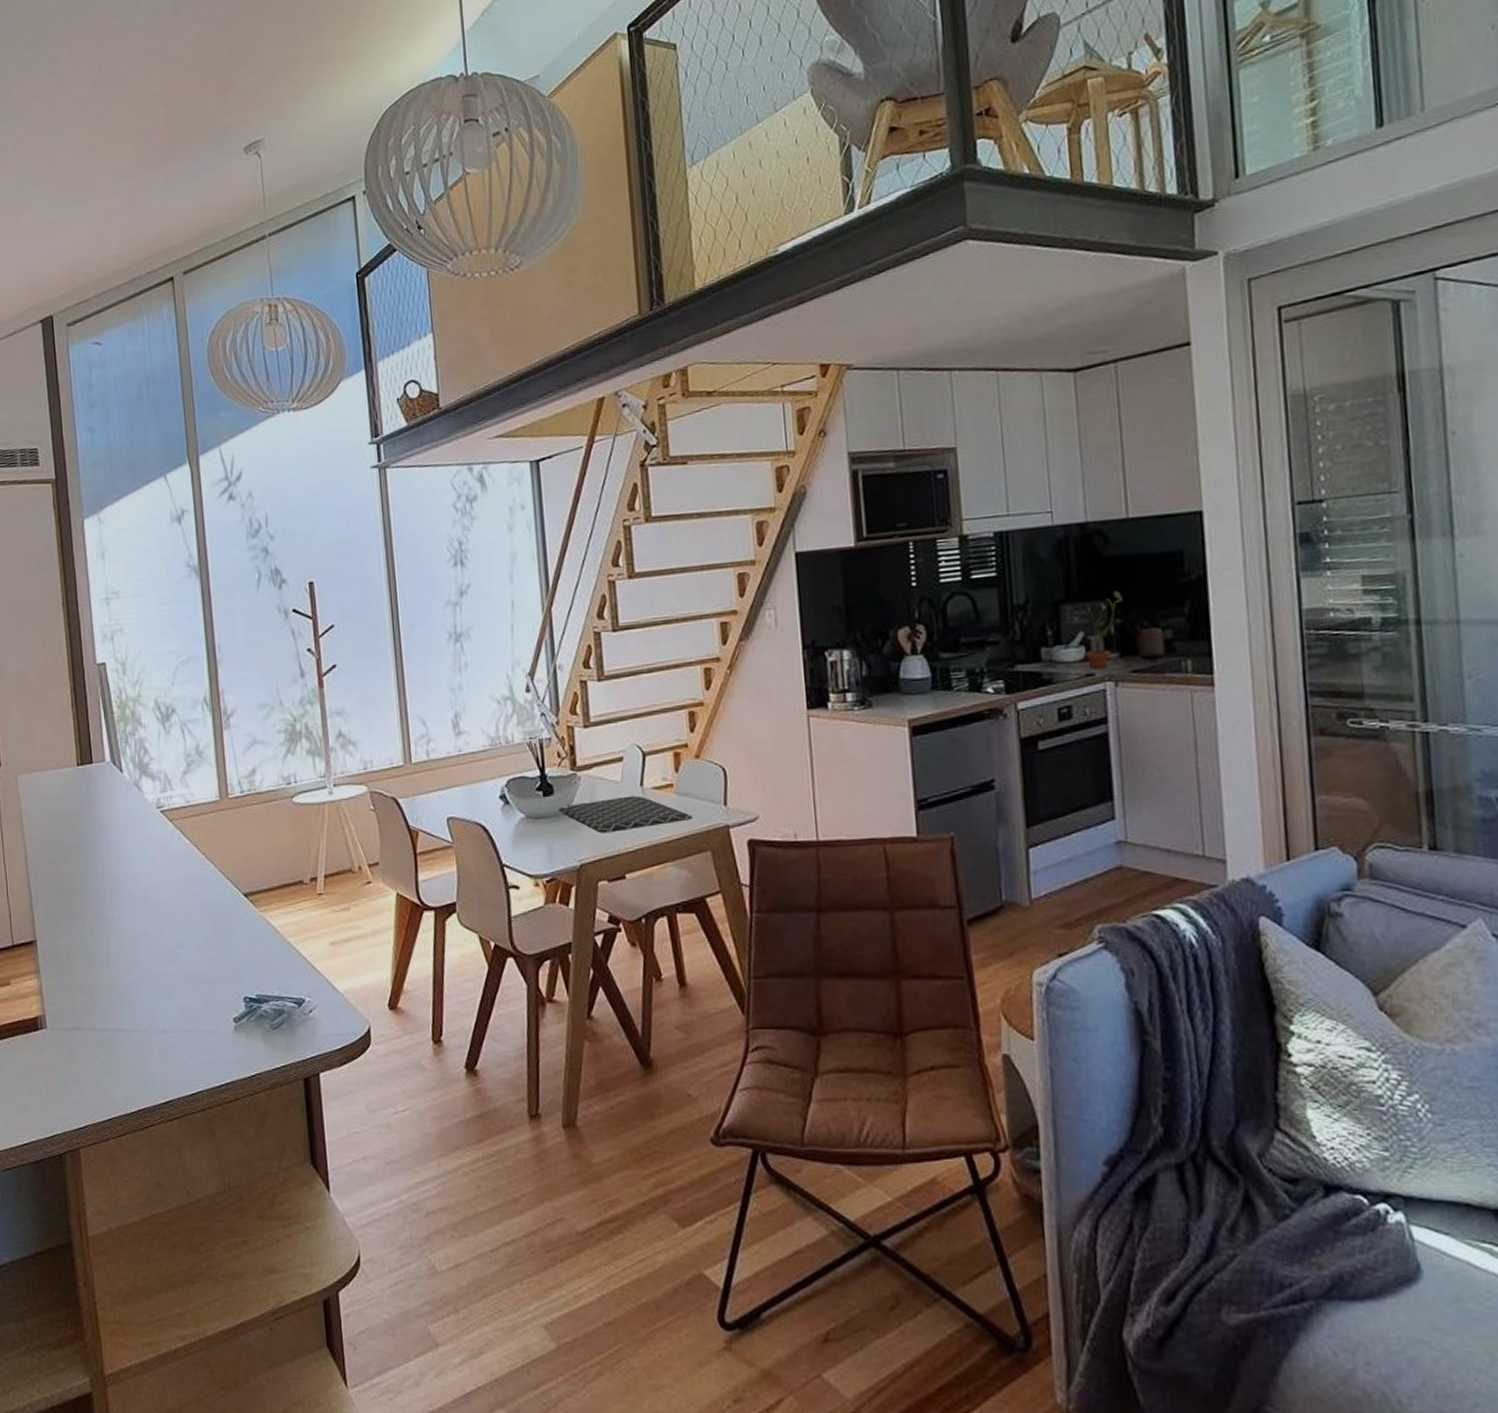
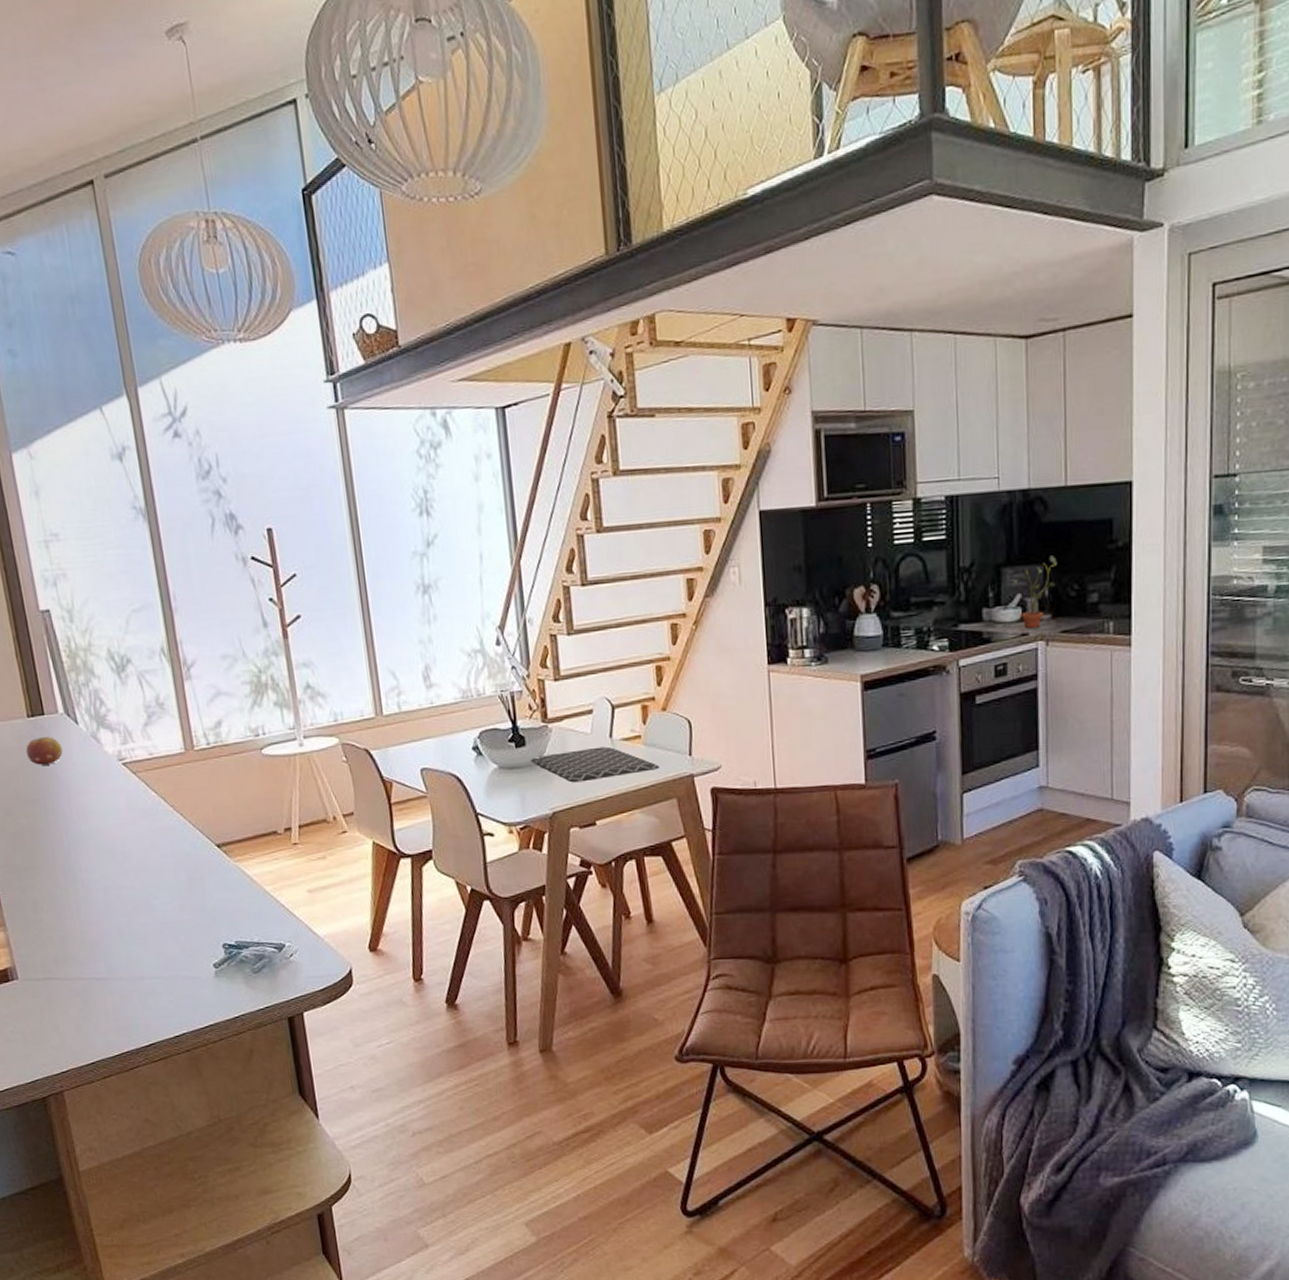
fruit: none [72,785,106,813] -> present [25,737,63,765]
canister: present [1135,625,1176,662] -> none [1066,589,1100,623]

